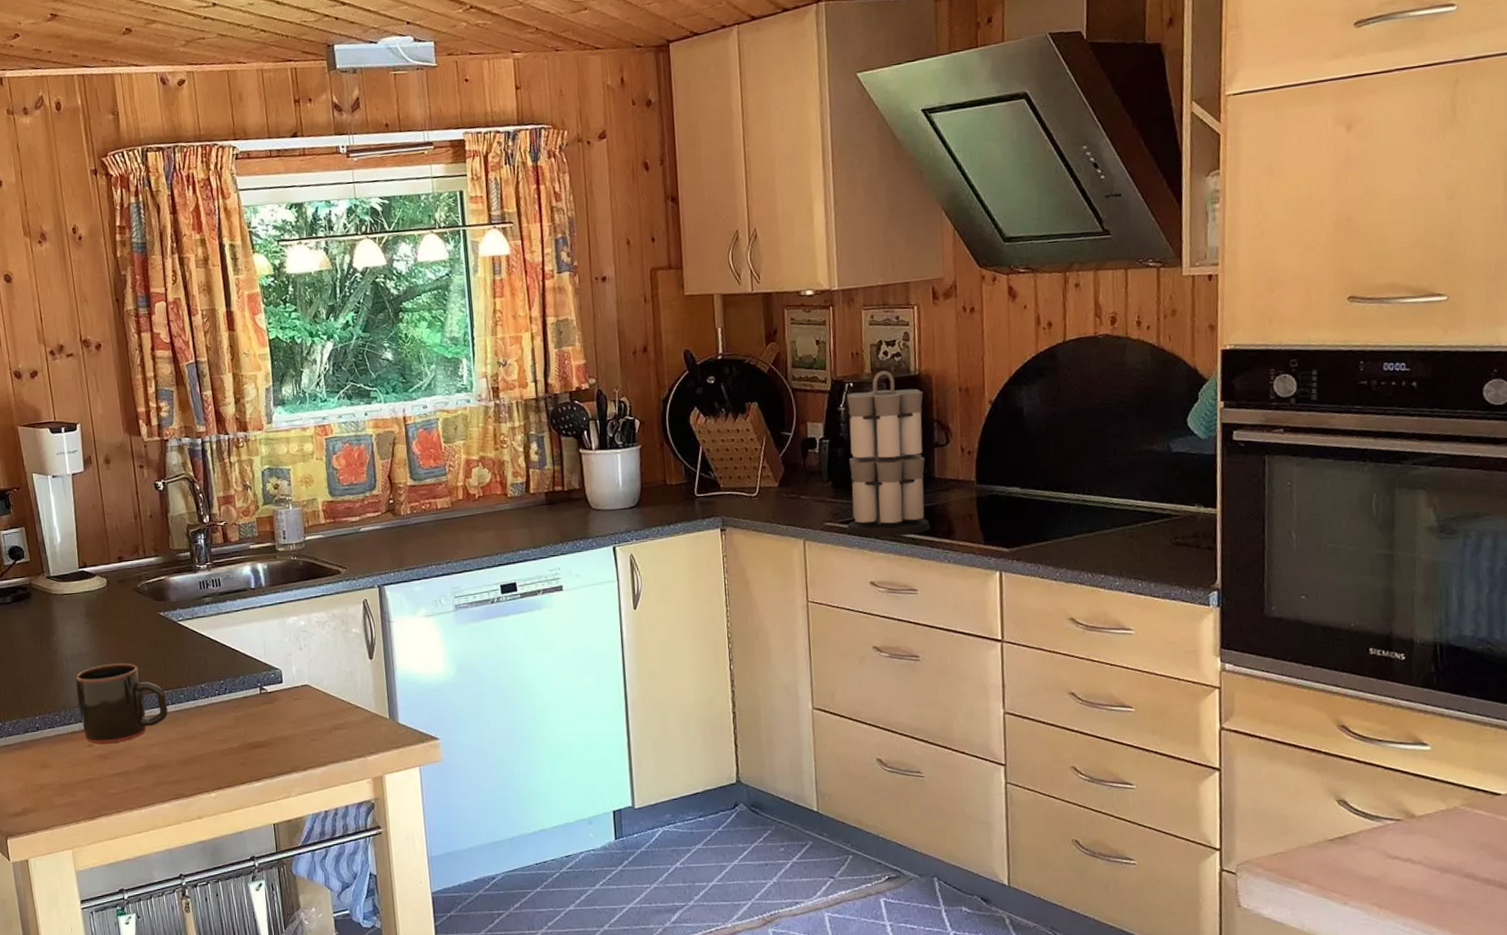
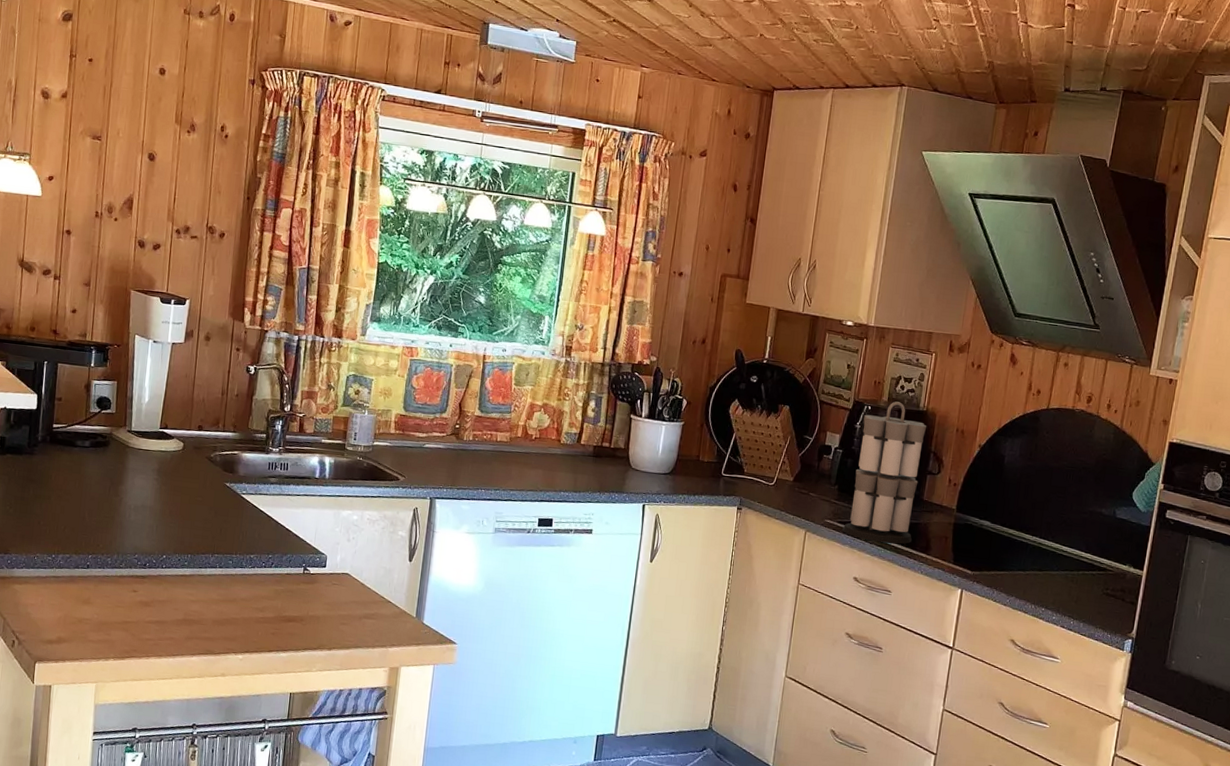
mug: present [75,663,168,744] -> none [131,520,216,593]

